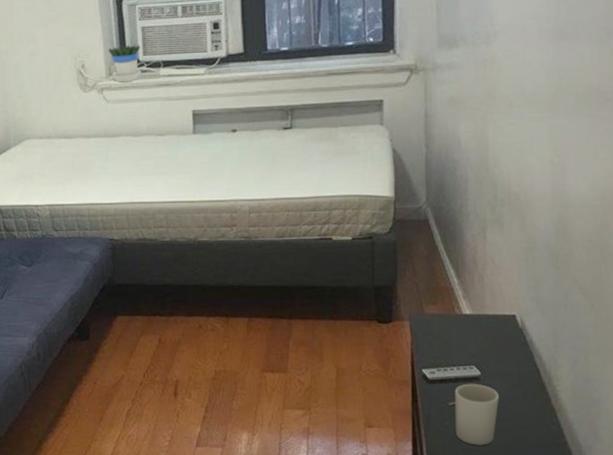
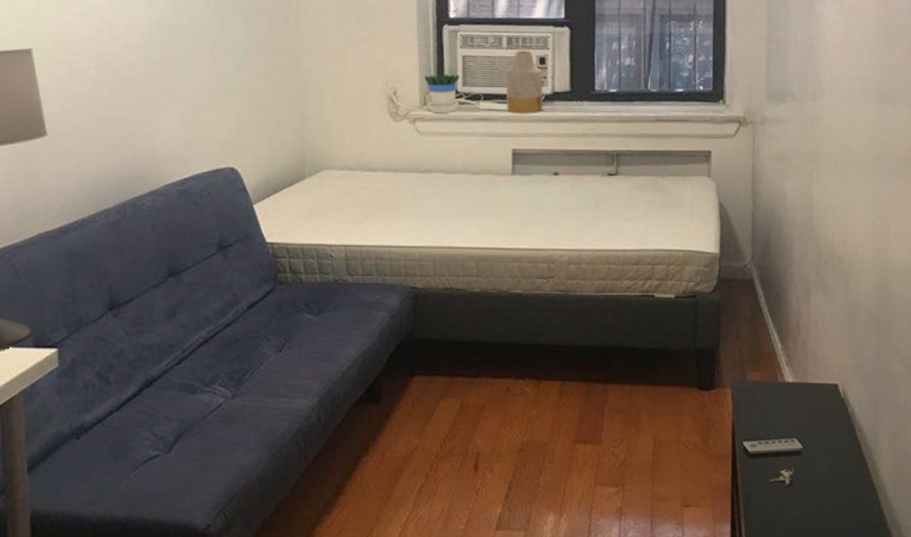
vase: none [182,17,219,78] -> present [505,50,544,114]
mug: present [454,383,499,445] -> none [775,458,820,527]

